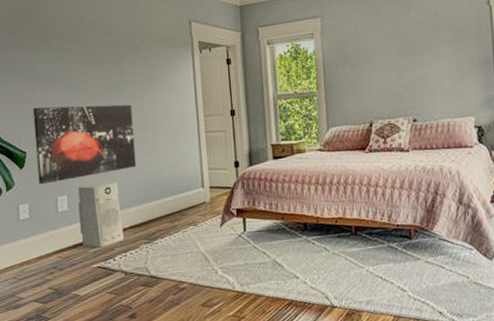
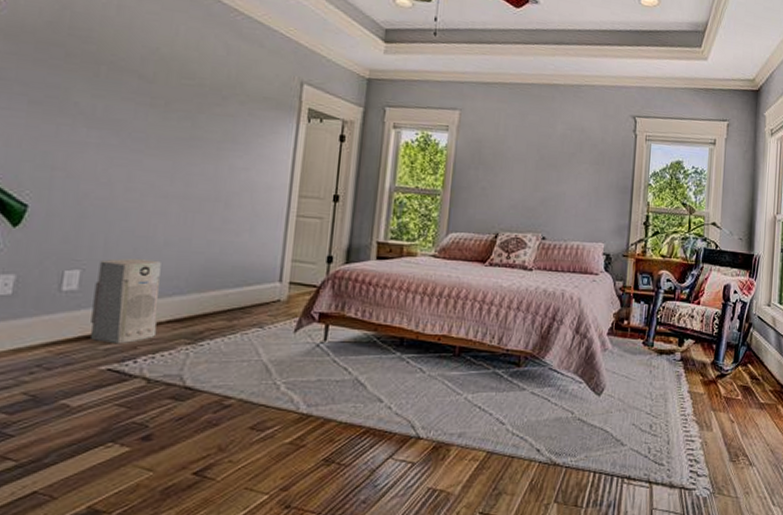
wall art: present [32,104,137,185] -> none [39,148,202,252]

